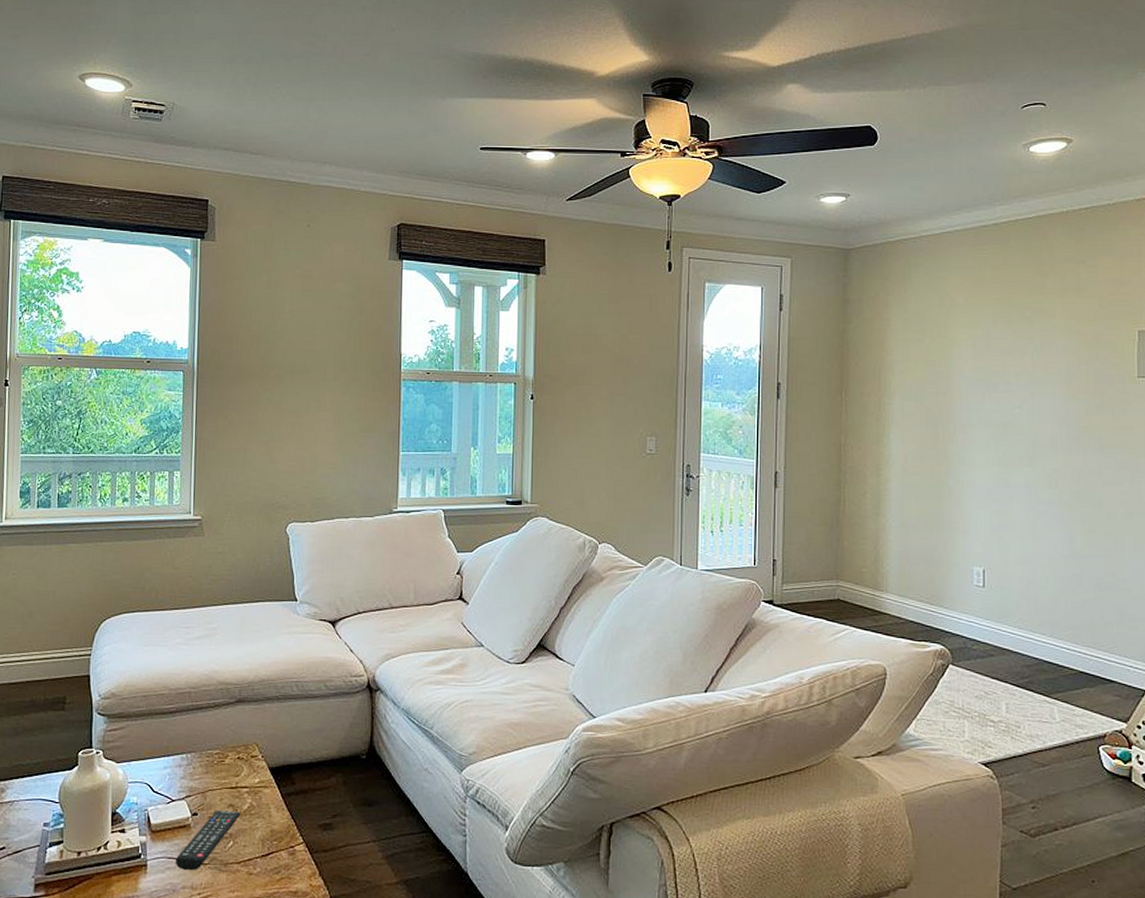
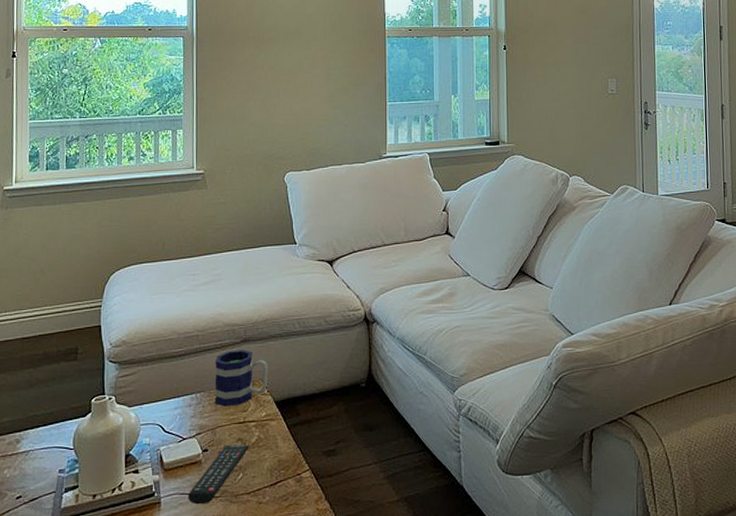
mug: none [206,710,263,770] -> present [214,350,268,407]

